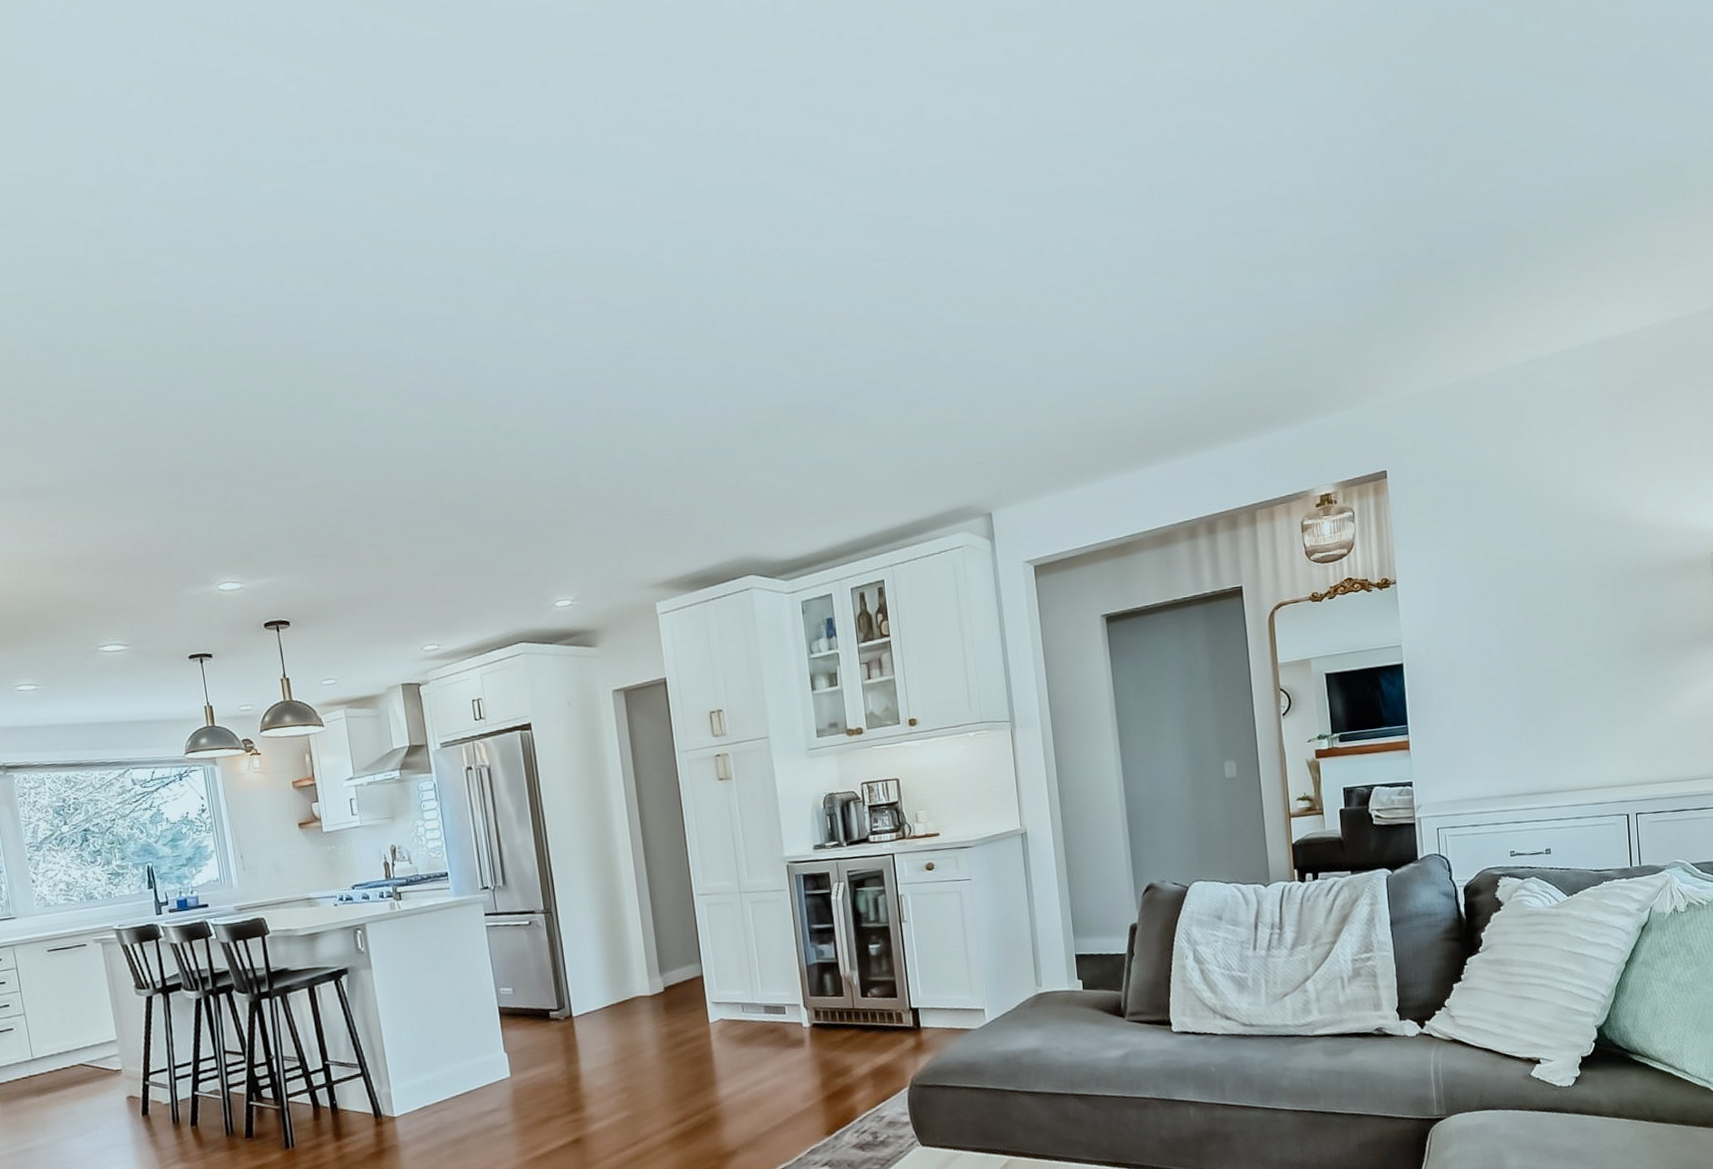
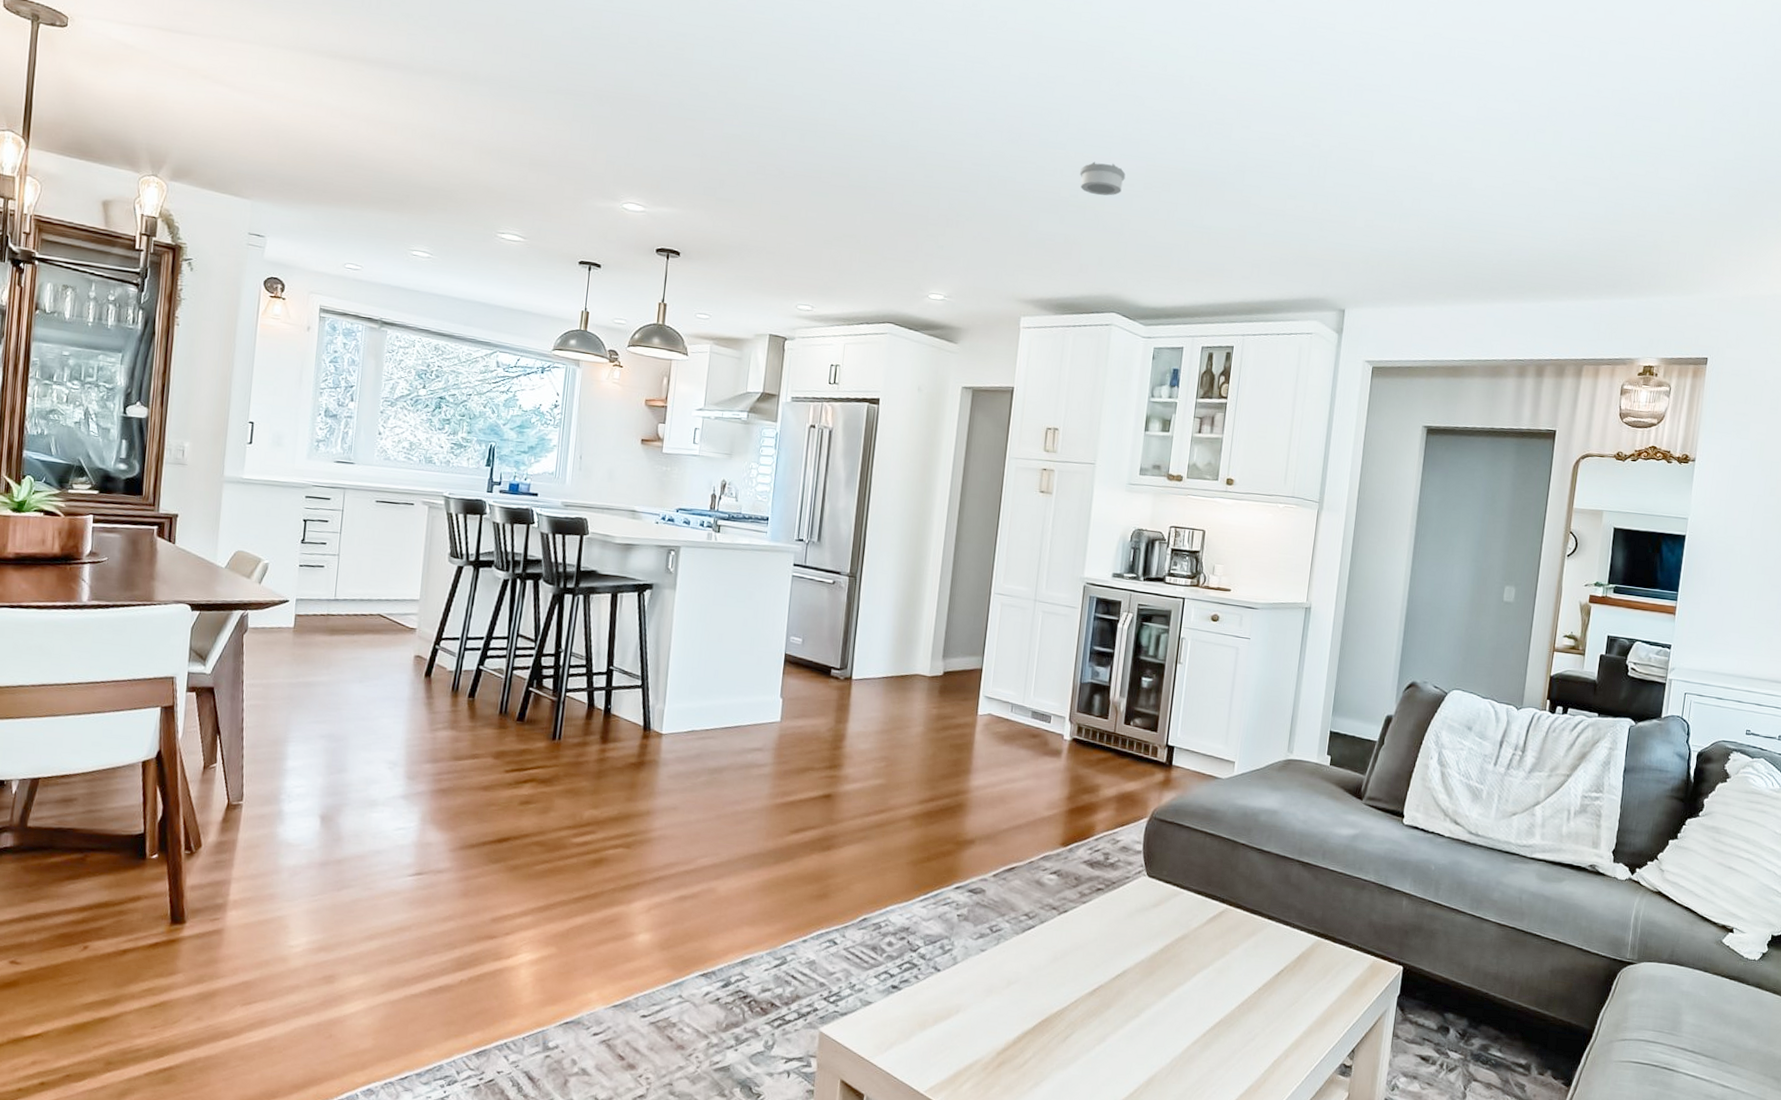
smoke detector: none [681,418,730,456] -> present [1080,161,1126,196]

